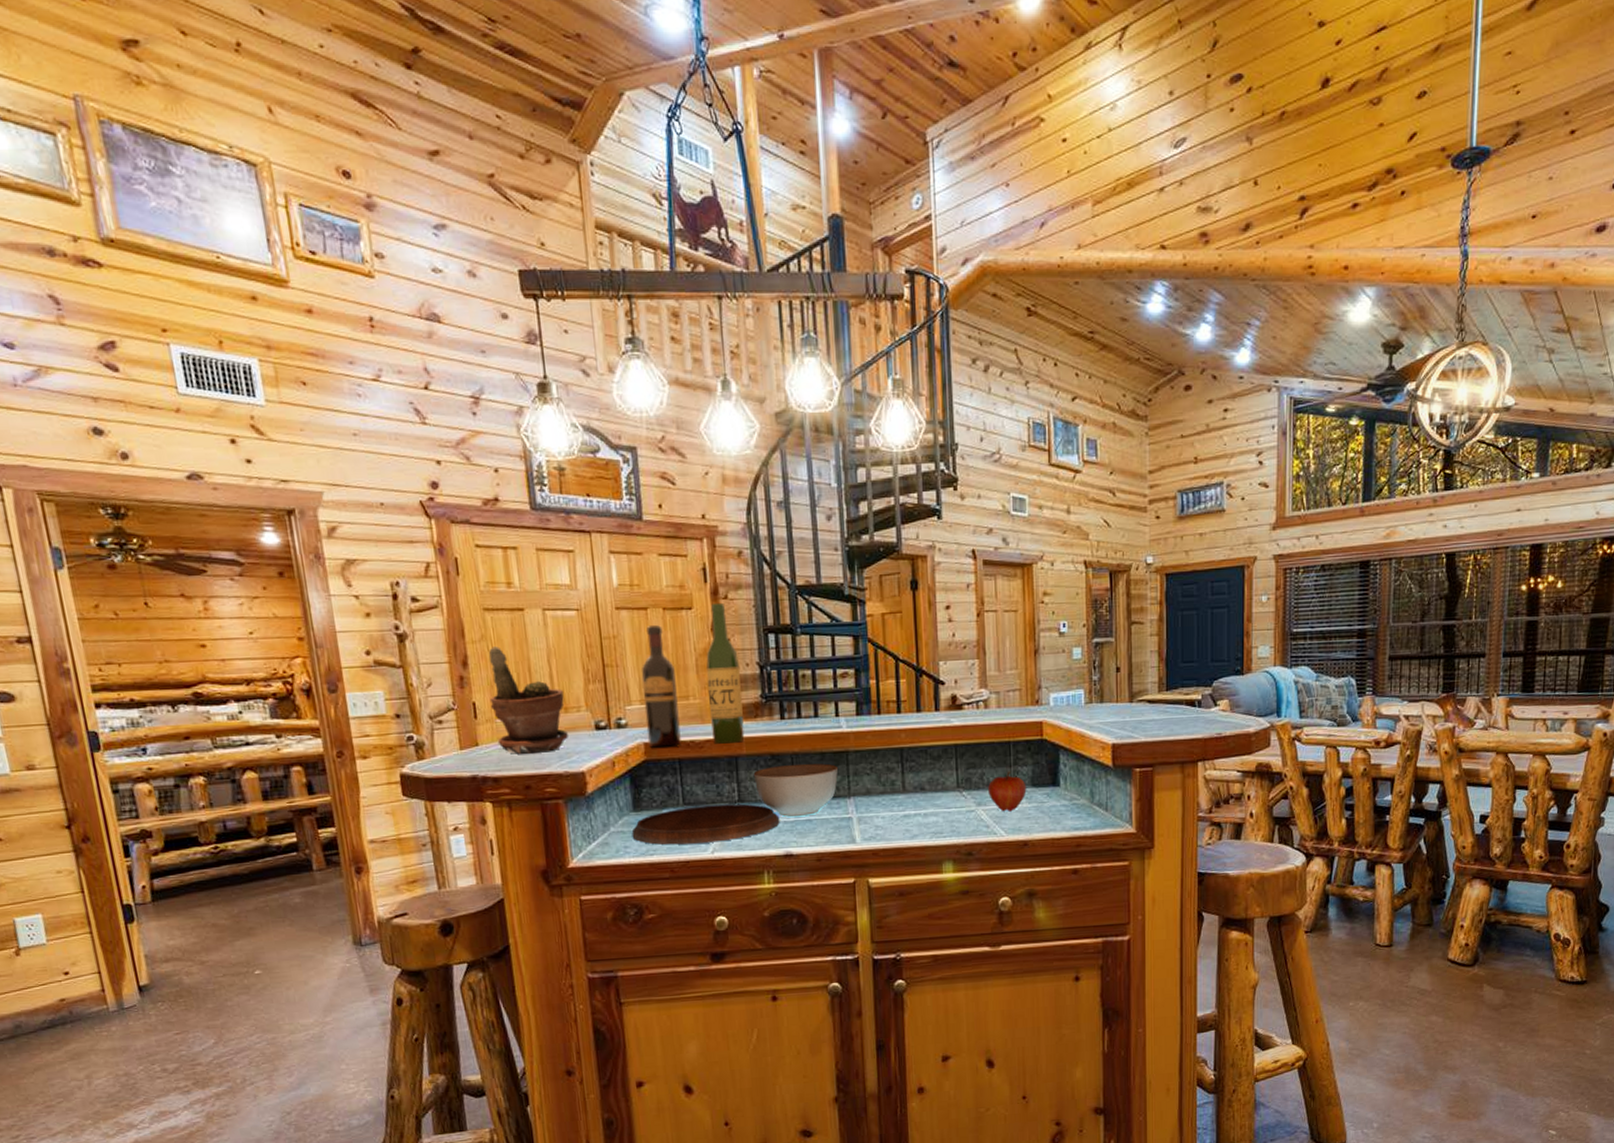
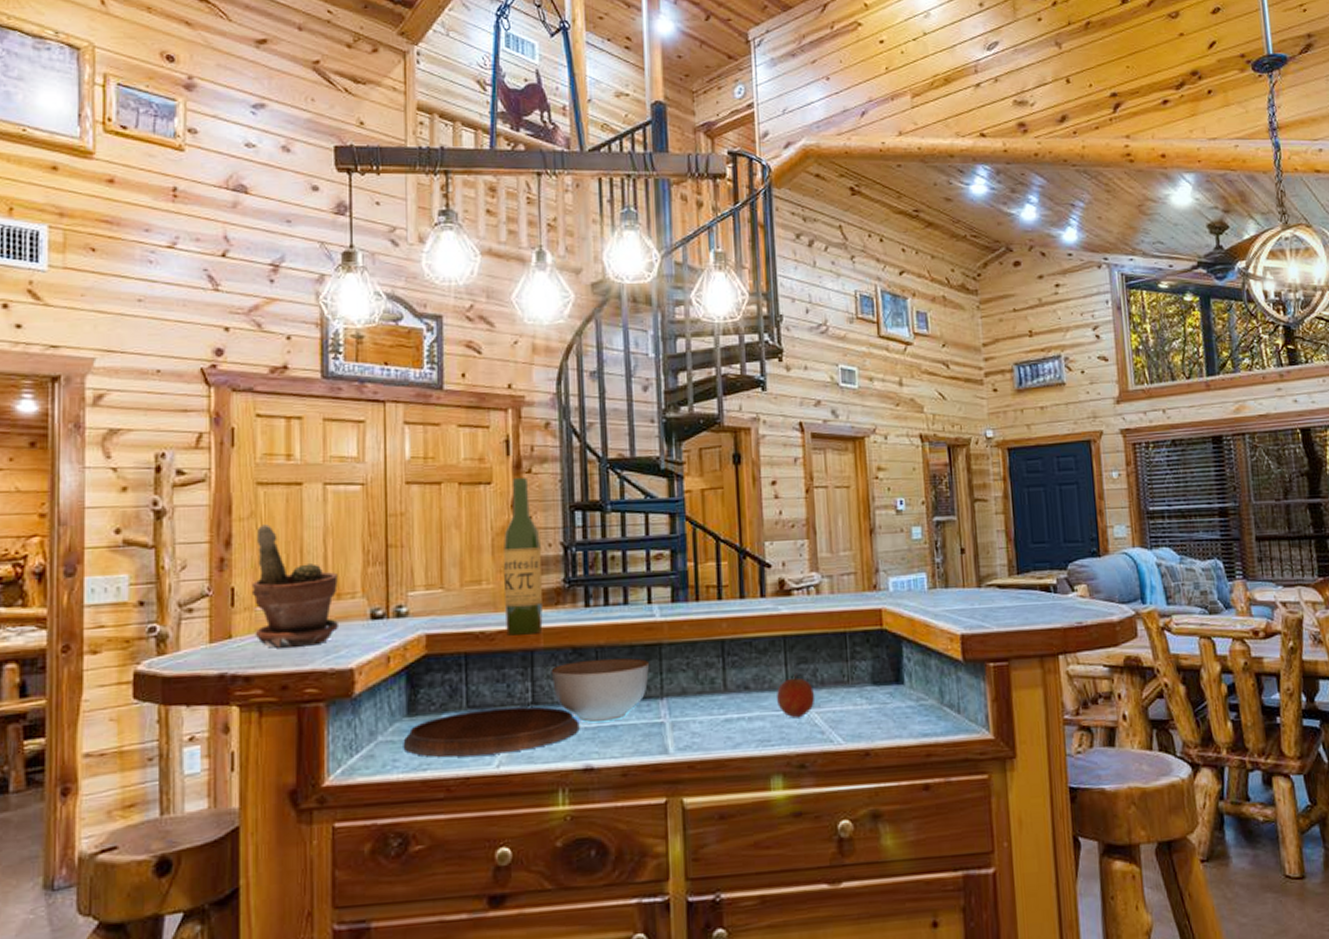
wine bottle: present [641,624,681,748] -> none [428,500,469,640]
fruit: none [949,776,982,815] -> present [777,673,815,719]
fruit: present [988,771,1027,812] -> none [822,666,866,715]

